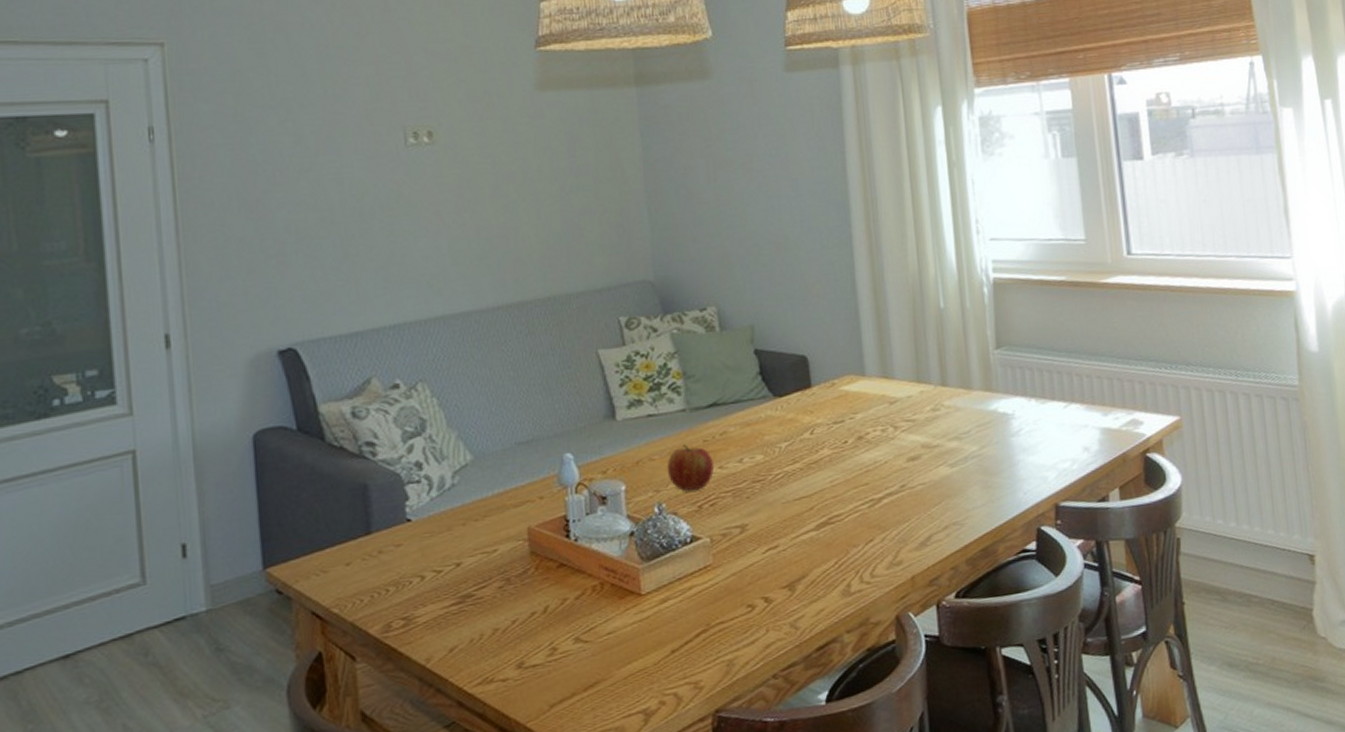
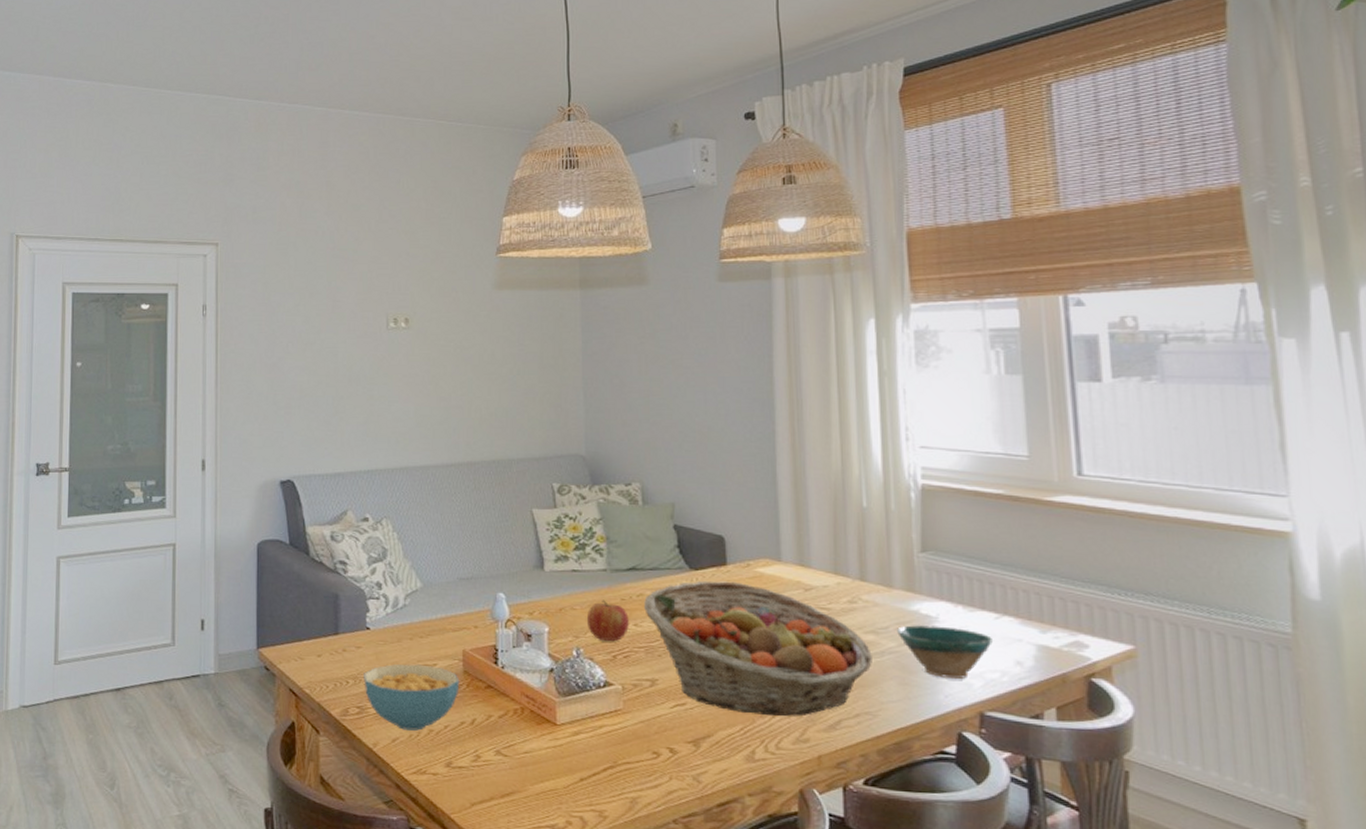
cereal bowl: none [407,552,527,636] -> present [364,664,460,731]
fruit basket: none [728,404,957,546] -> present [644,580,872,717]
bowl: none [978,422,1063,475] -> present [897,625,993,679]

